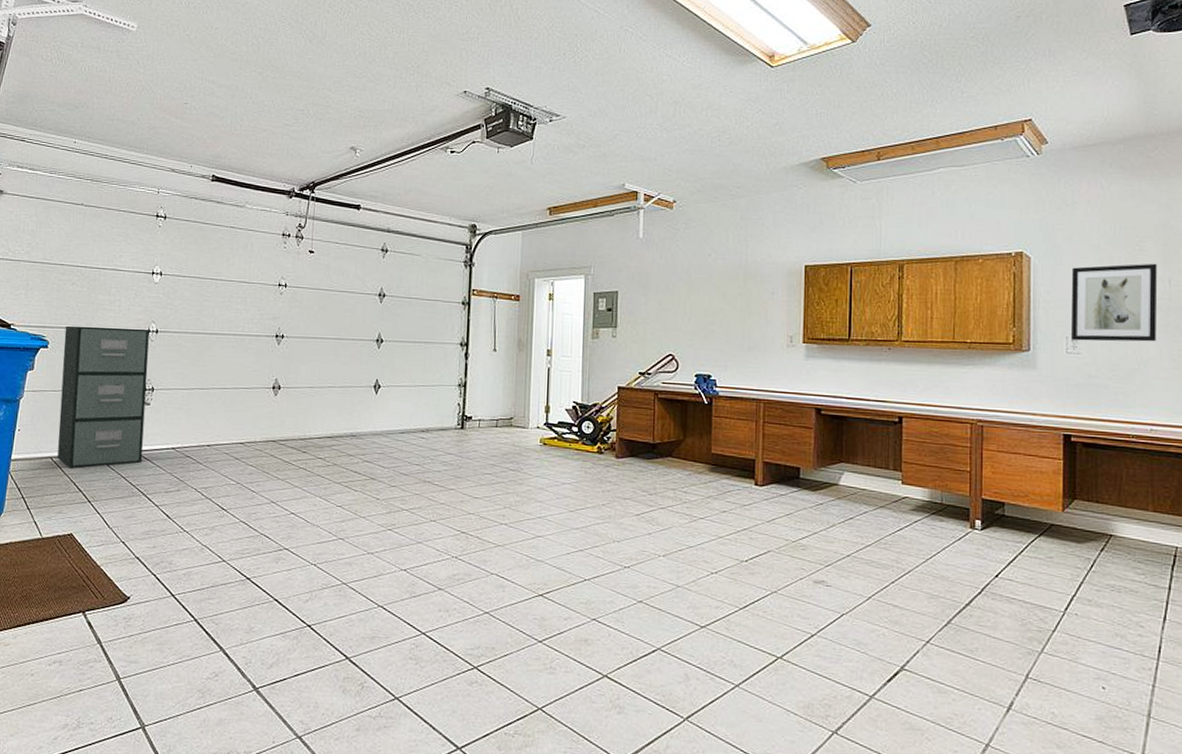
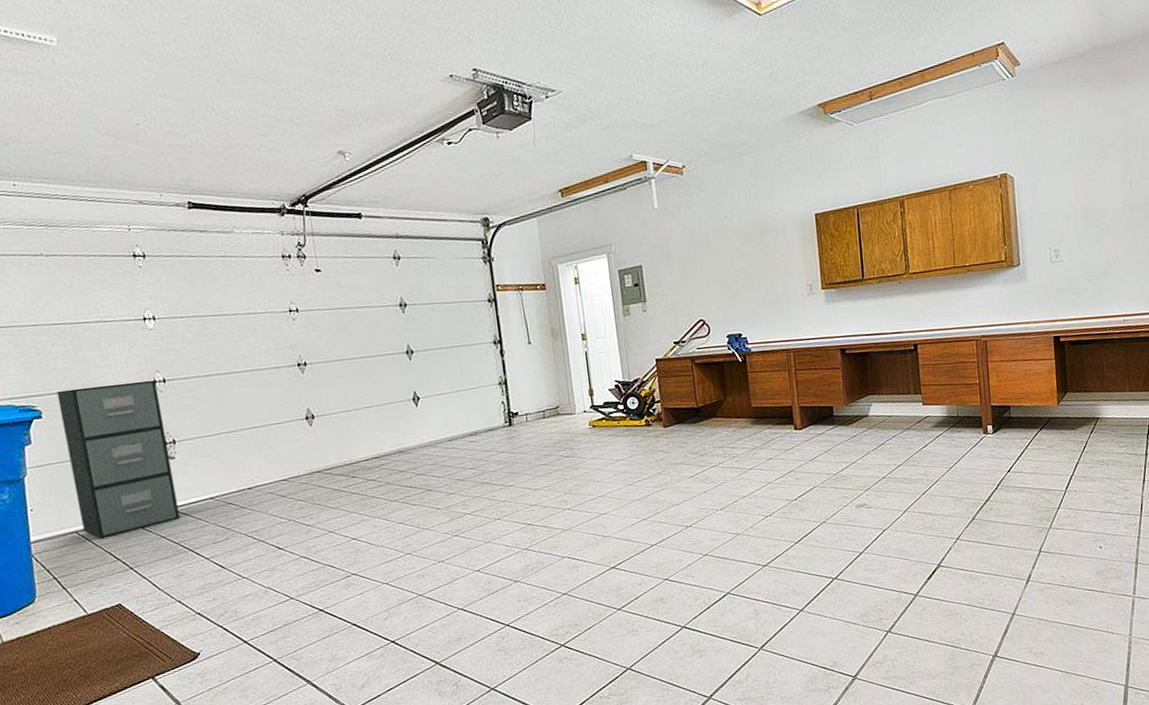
wall art: present [1071,263,1158,342] -> none [1049,168,1123,250]

